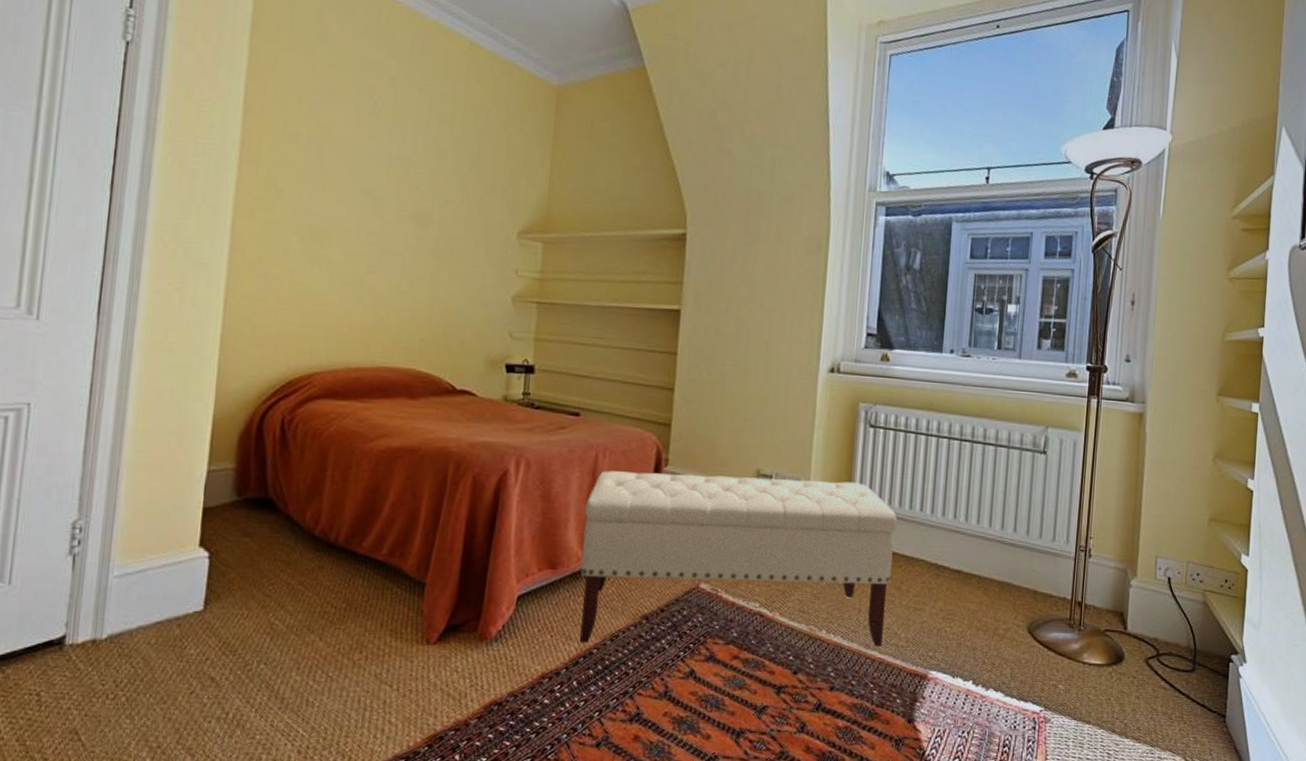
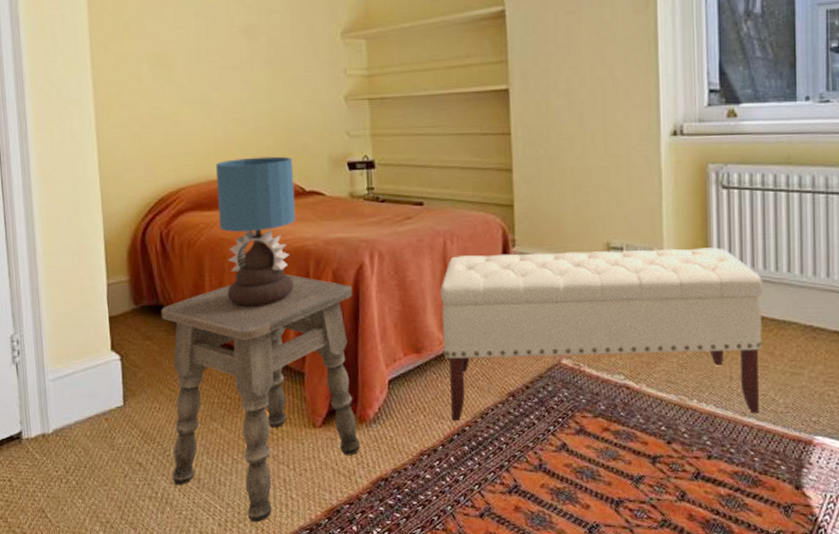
side table: none [250,476,493,750] -> present [161,274,360,523]
table lamp: none [349,348,447,508] -> present [216,156,296,307]

